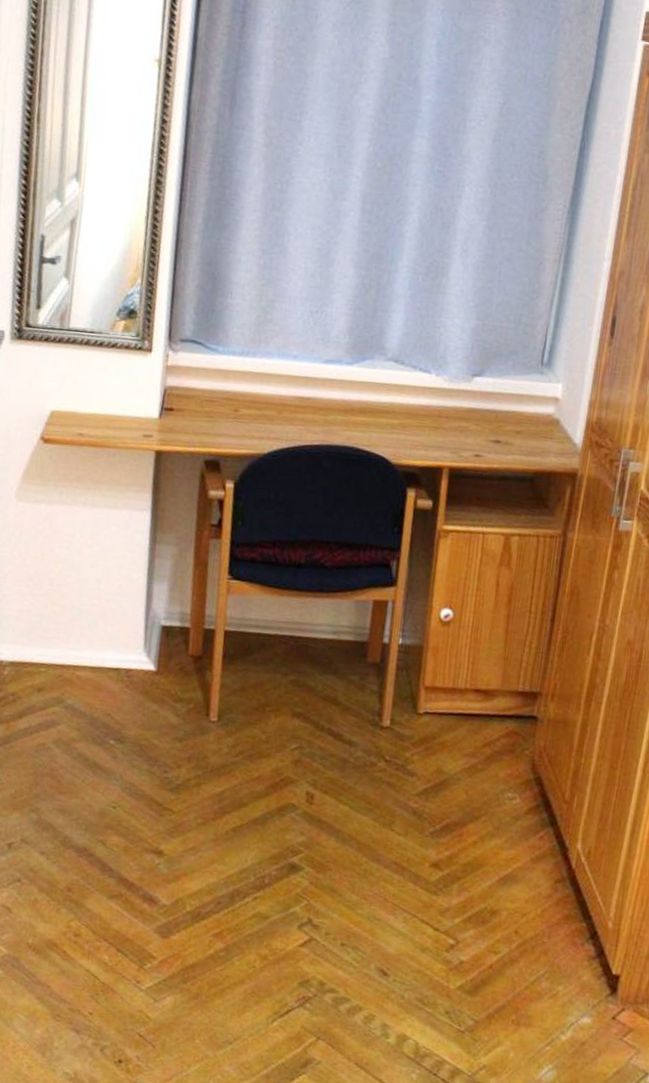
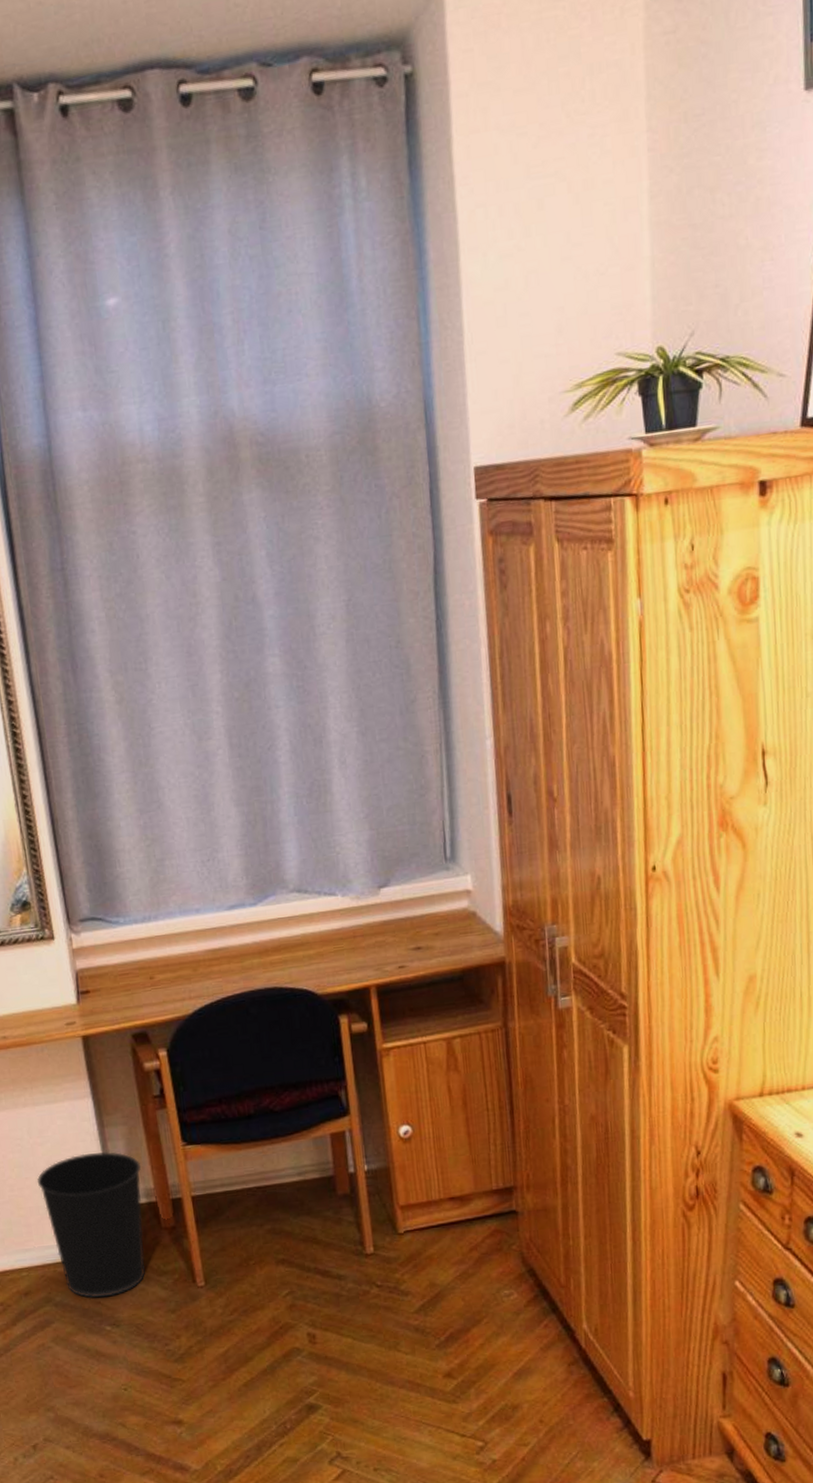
wastebasket: none [77,564,182,711] -> present [36,1152,145,1298]

